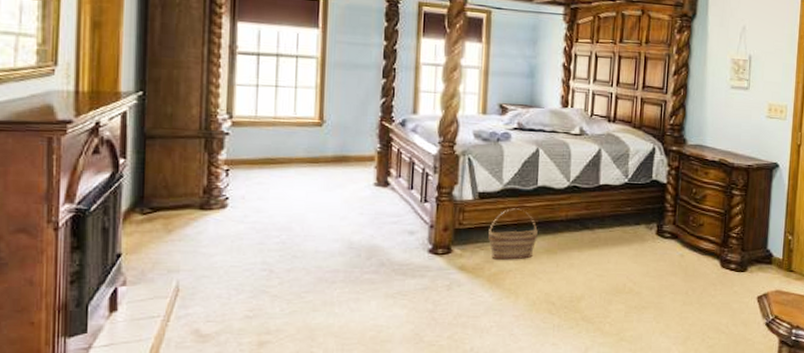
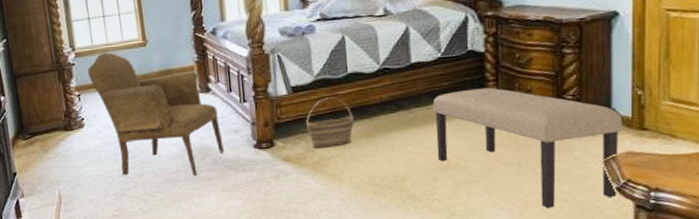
armchair: none [244,126,395,278] -> present [87,52,224,177]
bench: none [614,217,775,340] -> present [432,87,623,209]

